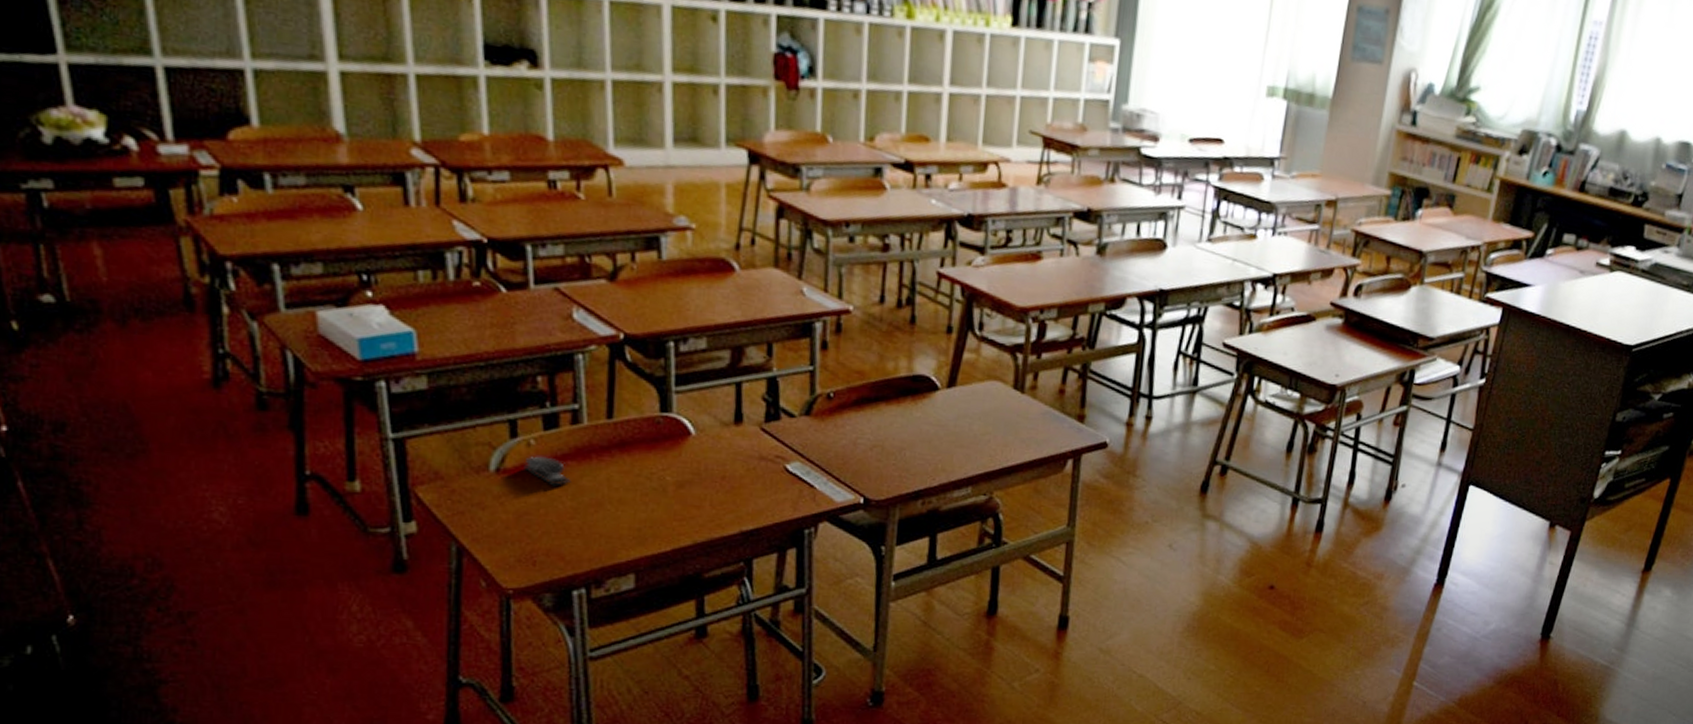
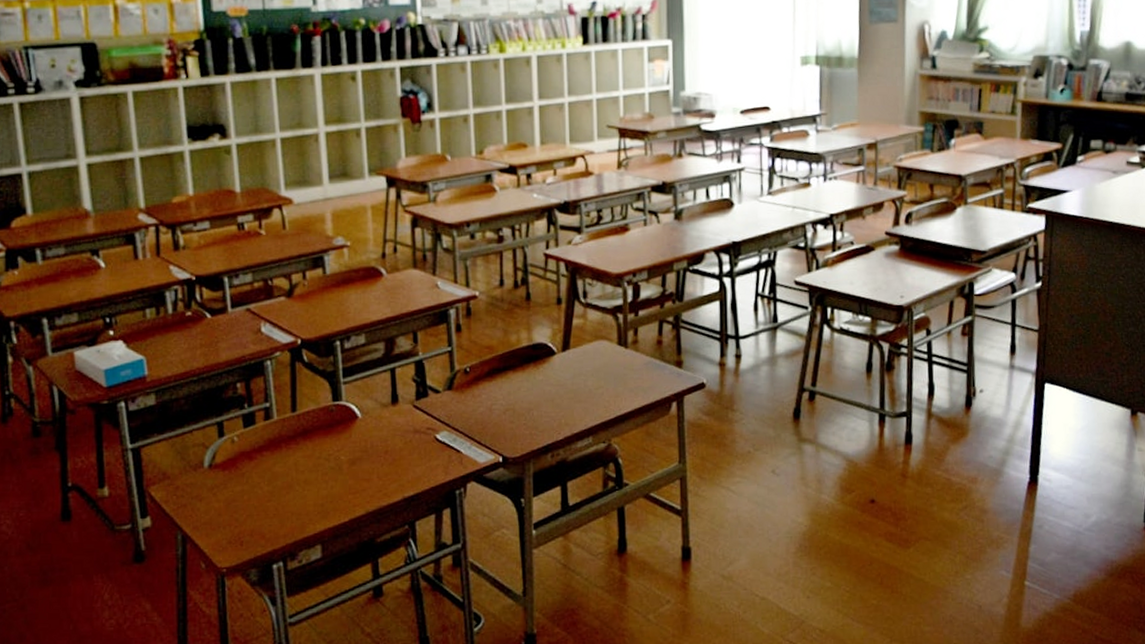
stapler: present [524,456,571,486] -> none [230,450,267,475]

